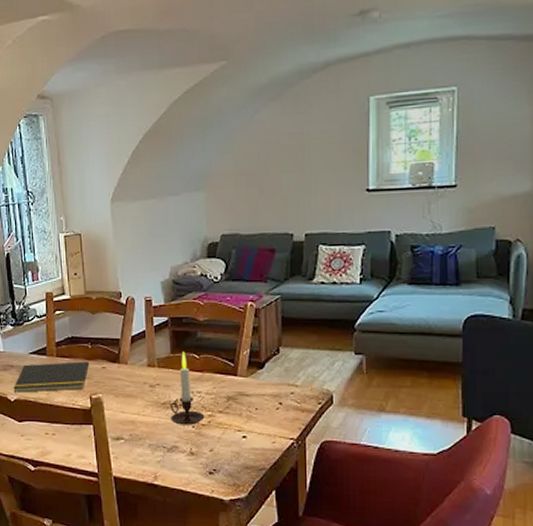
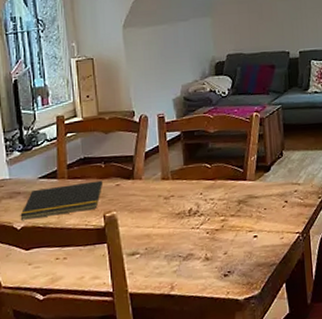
candle: present [170,351,205,425] -> none [185,162,218,233]

